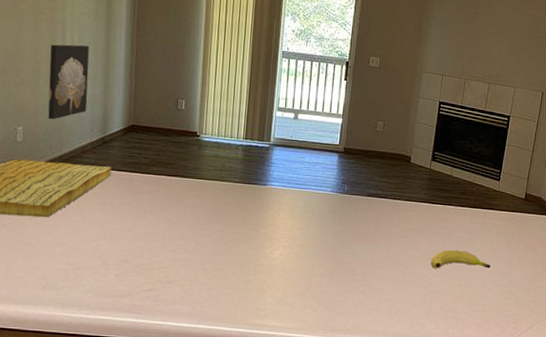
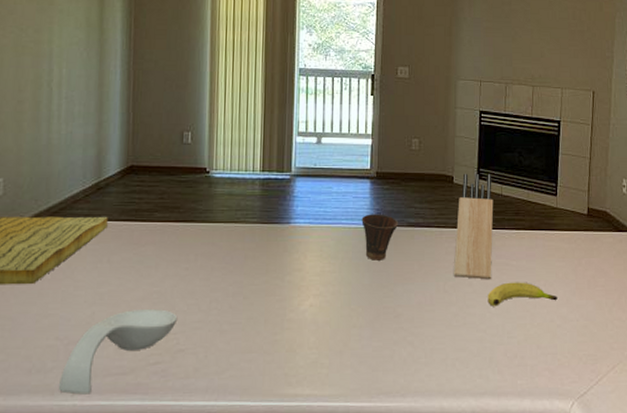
wall art: present [48,44,90,120] -> none [32,78,80,168]
spoon rest: none [68,245,168,310] -> present [59,309,178,395]
cup: none [328,183,360,223] -> present [361,214,399,261]
knife block: none [403,155,445,247] -> present [453,173,494,280]

